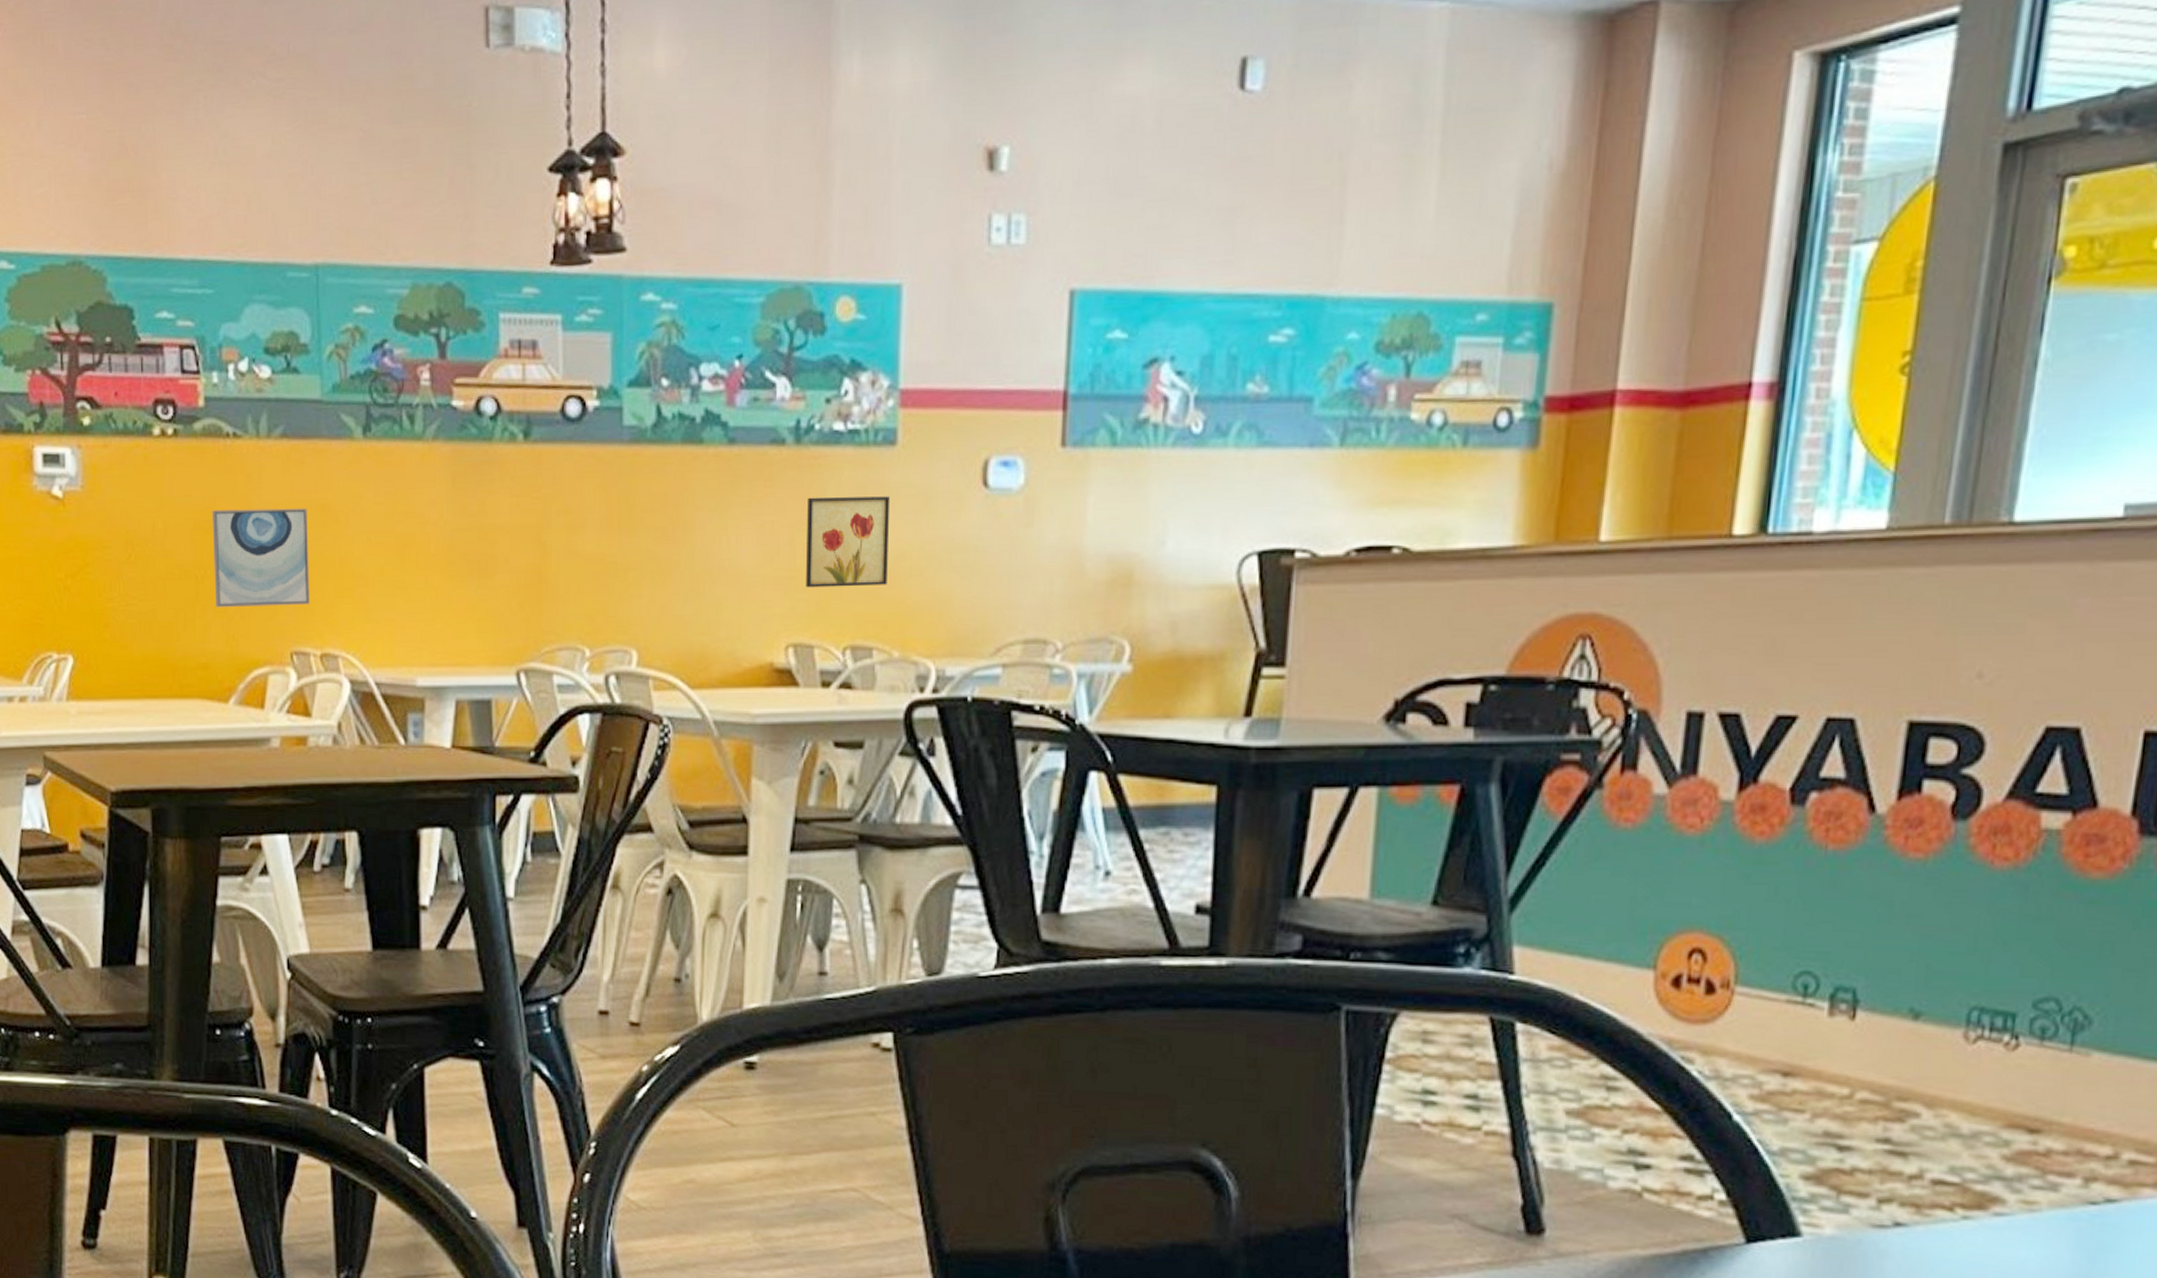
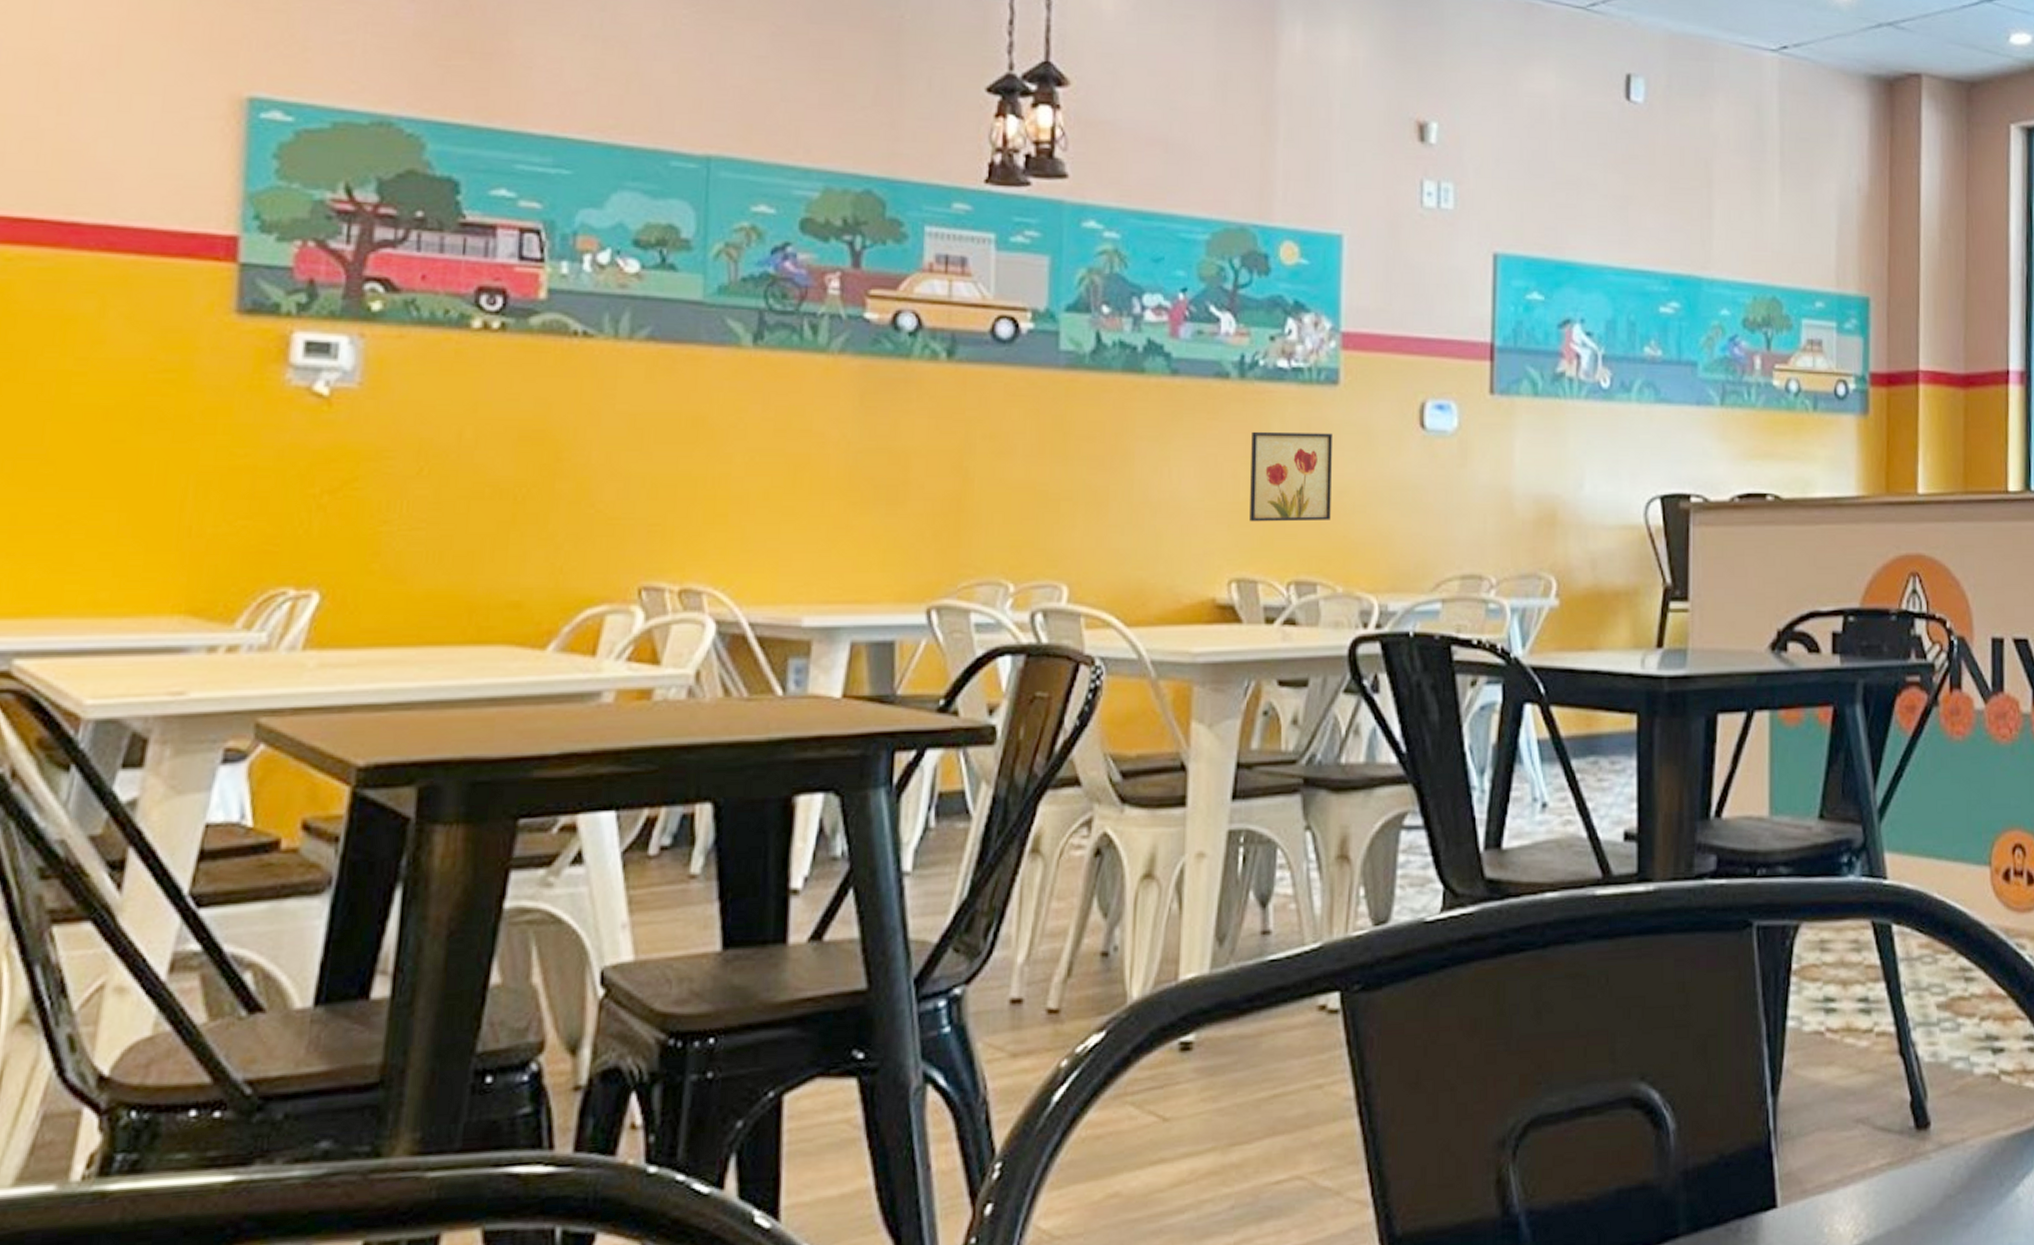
wall art: present [212,508,310,608] -> none [539,419,675,534]

